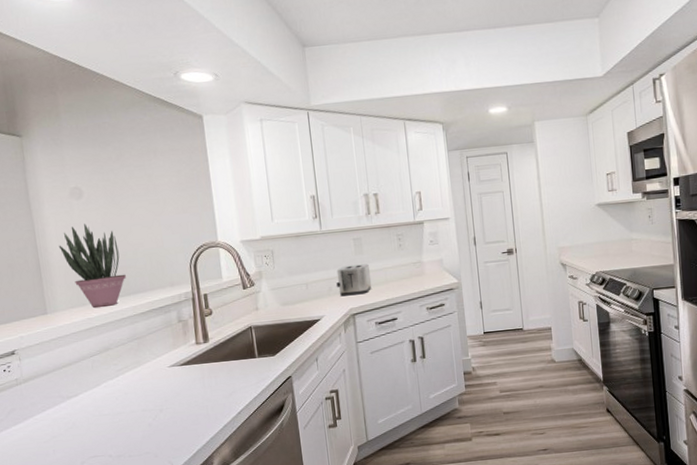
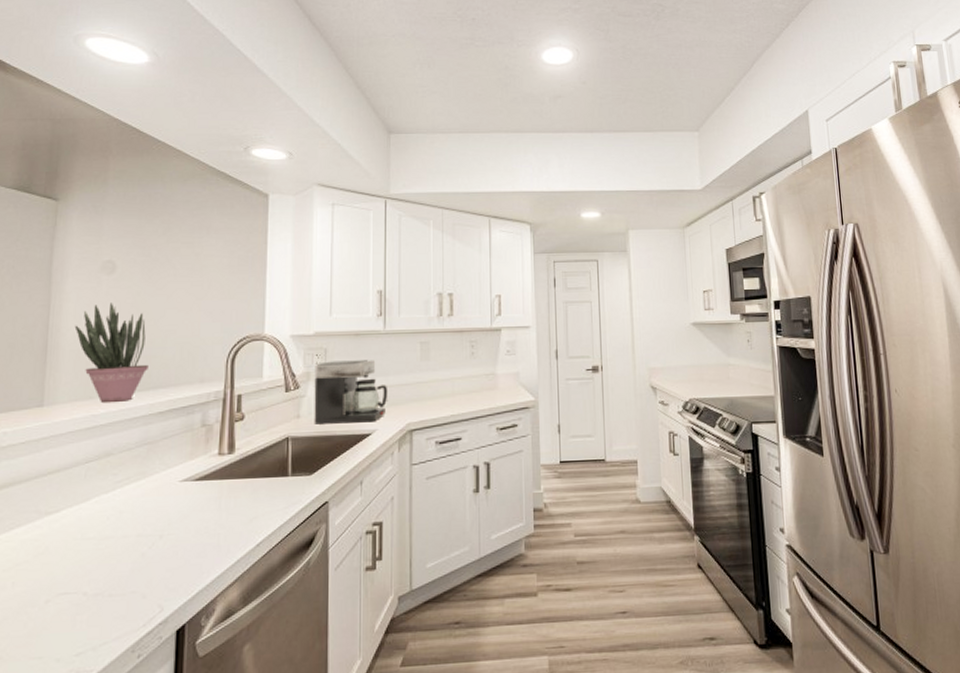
coffee maker: none [265,257,331,315] -> present [314,360,388,424]
toaster: present [336,264,372,297] -> none [395,372,436,408]

